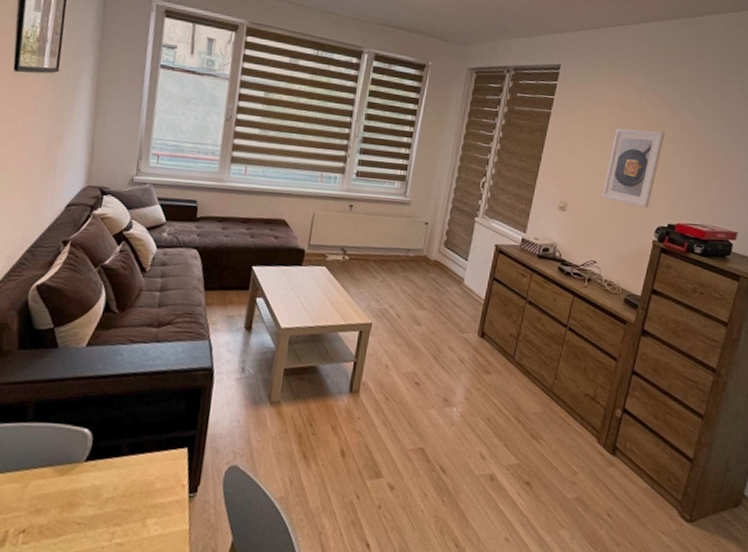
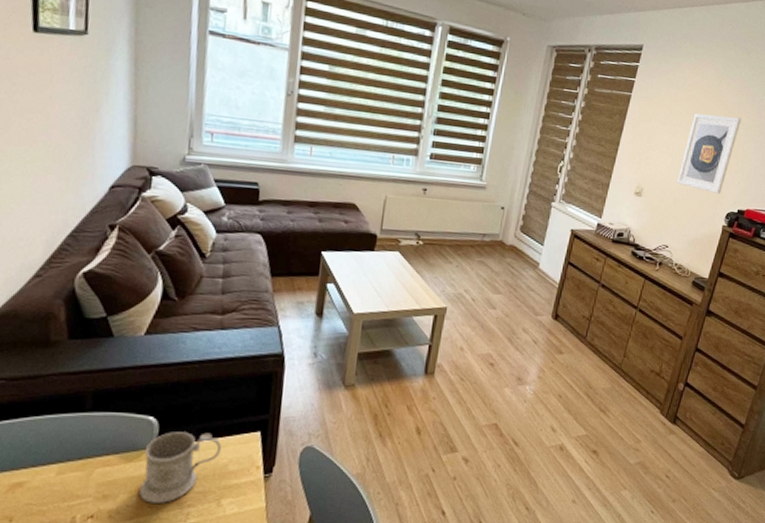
mug: none [69,445,150,520] -> present [139,432,222,503]

